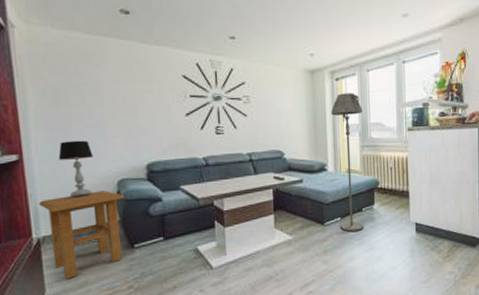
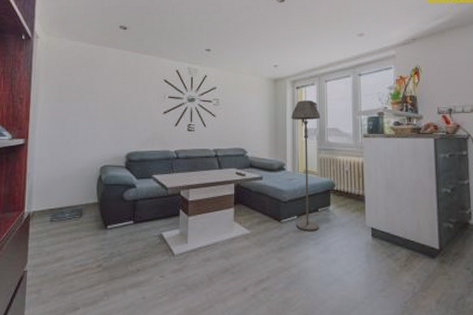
side table: present [39,191,125,279] -> none [34,175,105,253]
table lamp: present [58,140,93,198] -> none [56,130,84,179]

